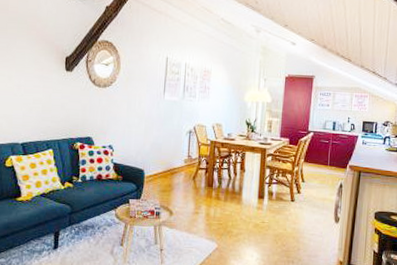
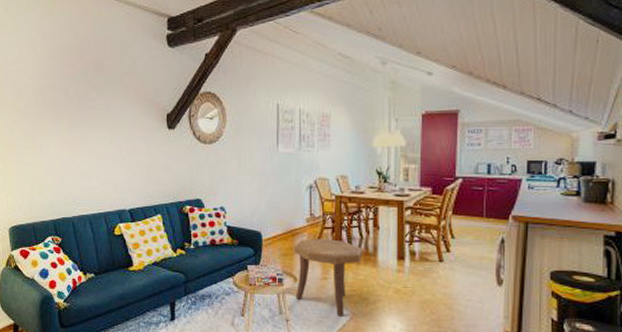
side table: none [170,177,230,247] -> present [293,238,363,316]

